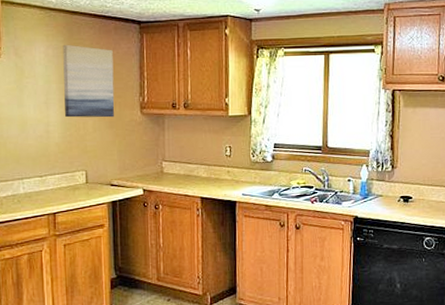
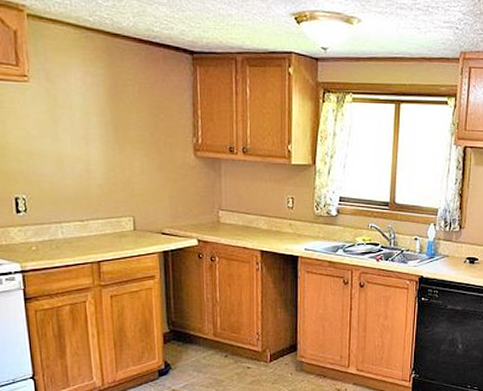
wall art: present [63,44,115,118] -> none [103,71,165,159]

